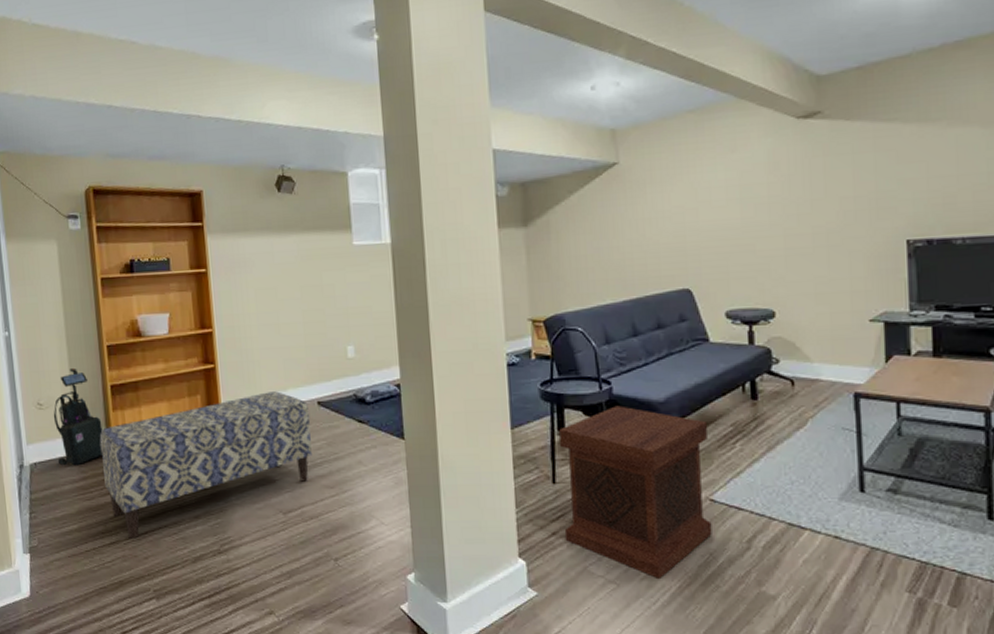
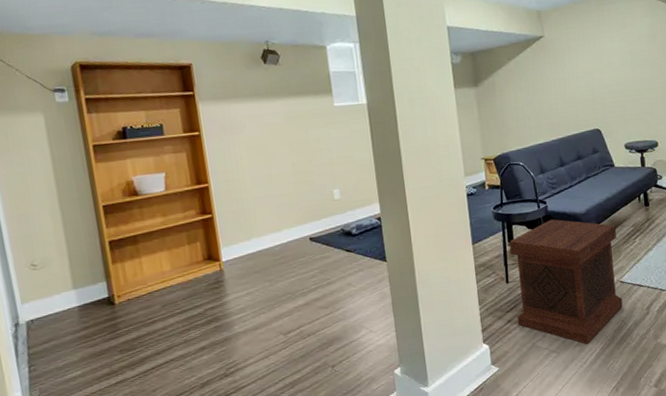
vacuum cleaner: present [53,367,104,466] -> none [49,228,105,319]
bench: present [99,391,312,539] -> none [99,232,307,376]

